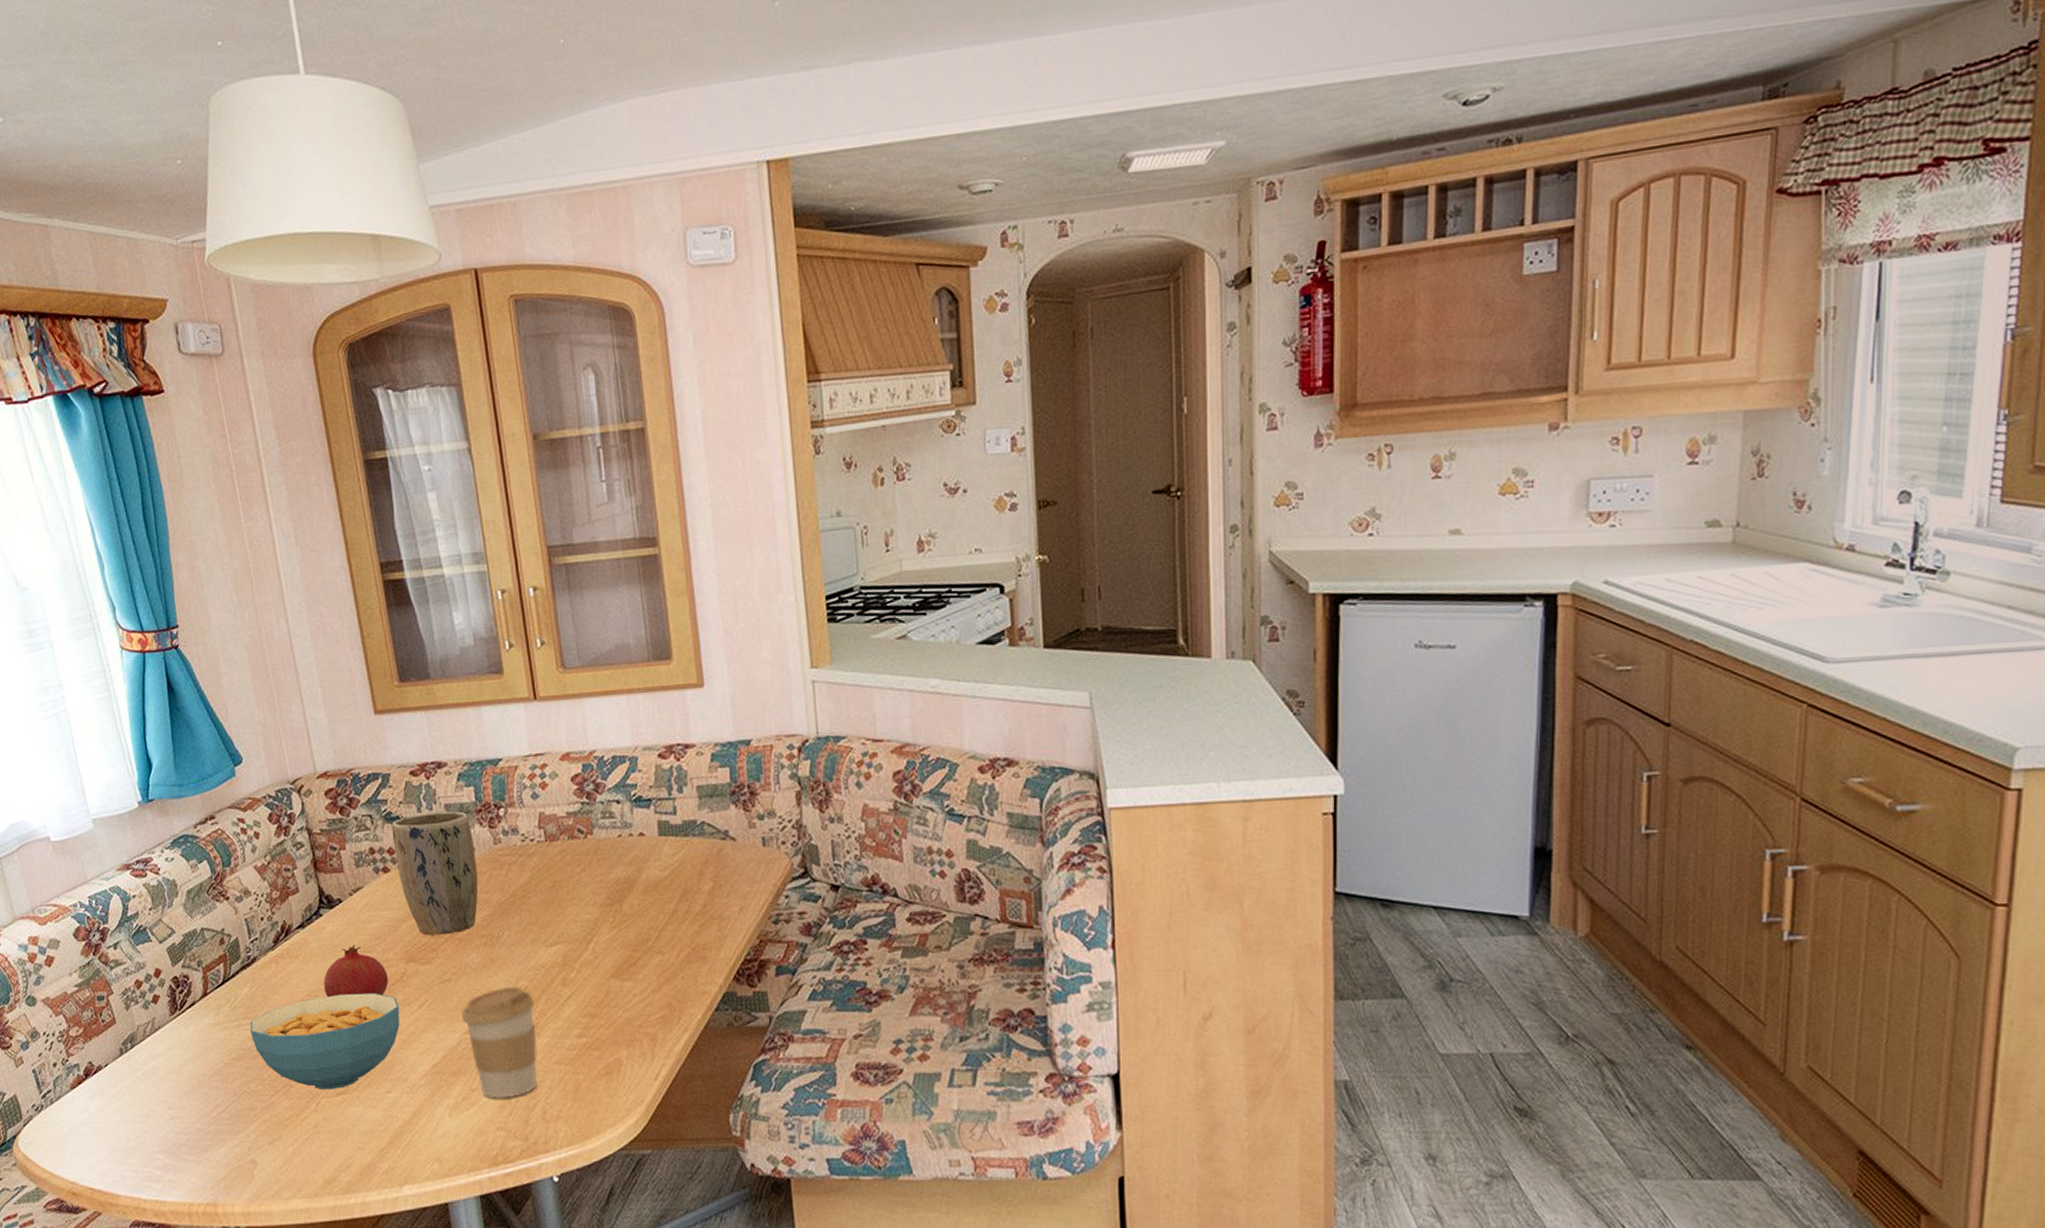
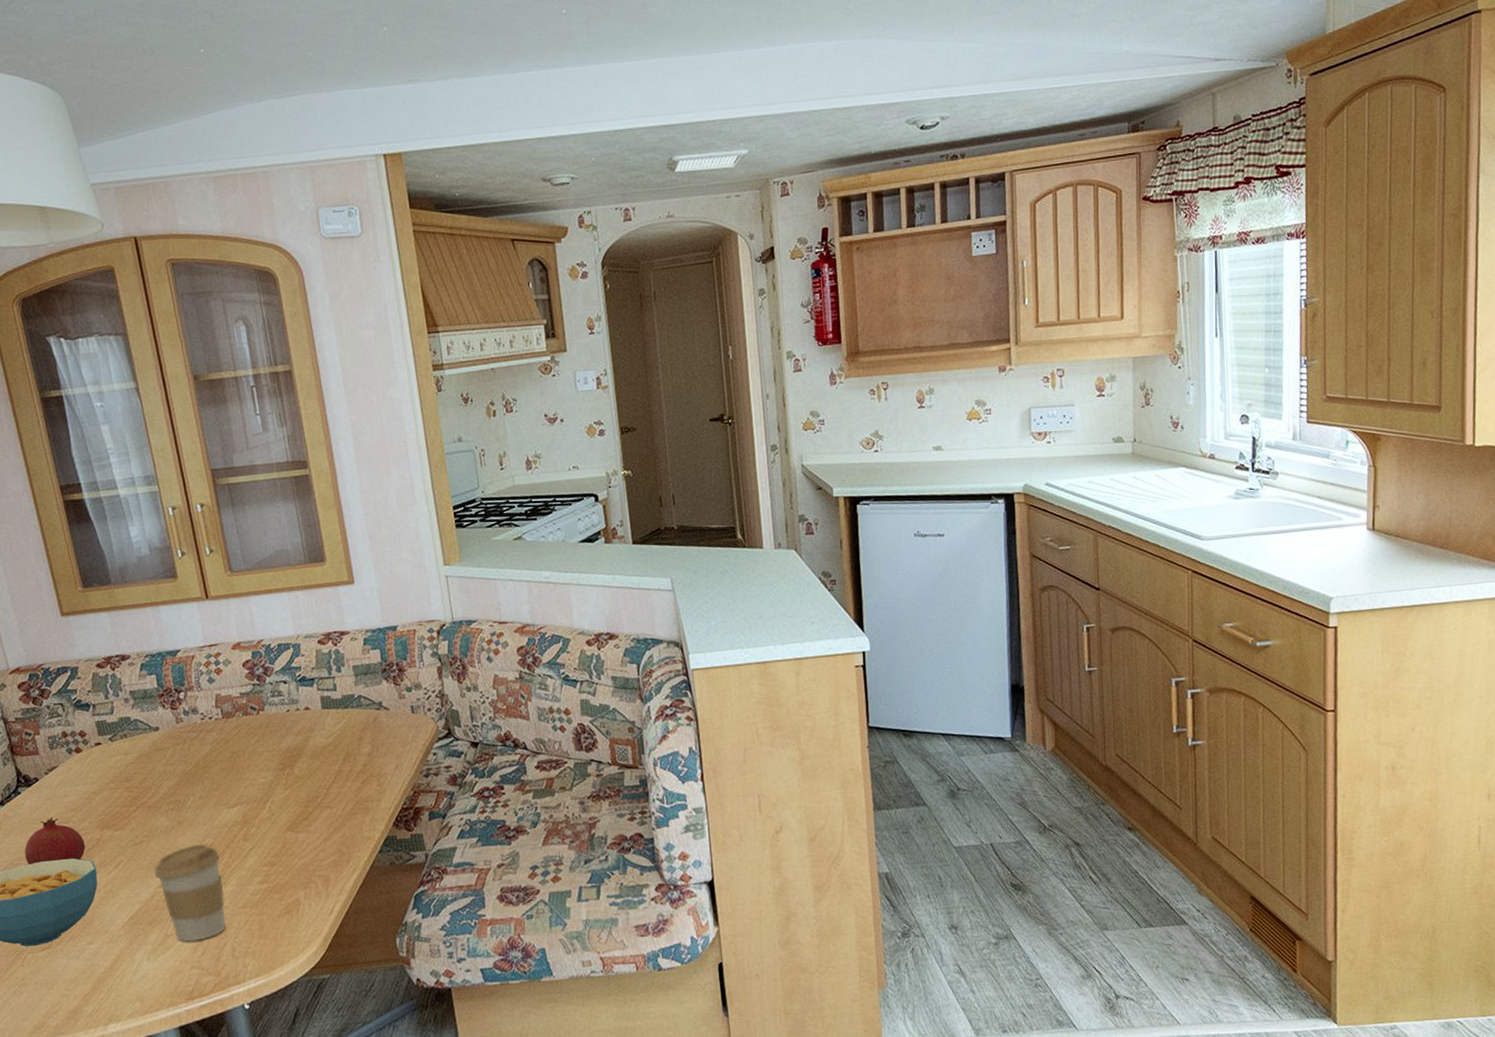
plant pot: present [391,811,478,936] -> none [81,696,164,805]

